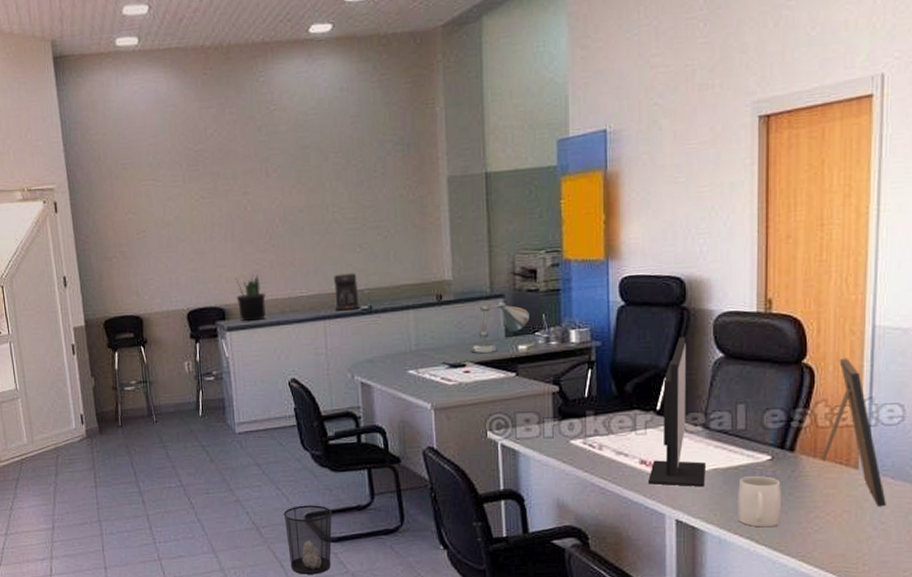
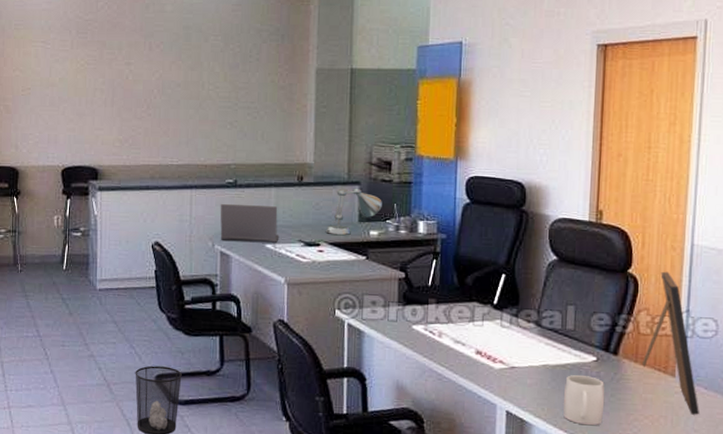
planter: present [235,275,267,321] -> none [110,140,138,183]
coffee maker: present [334,273,360,311] -> none [202,147,226,182]
laptop computer: none [356,329,422,370] -> present [220,203,279,244]
computer monitor: present [648,336,706,487] -> none [483,237,536,381]

